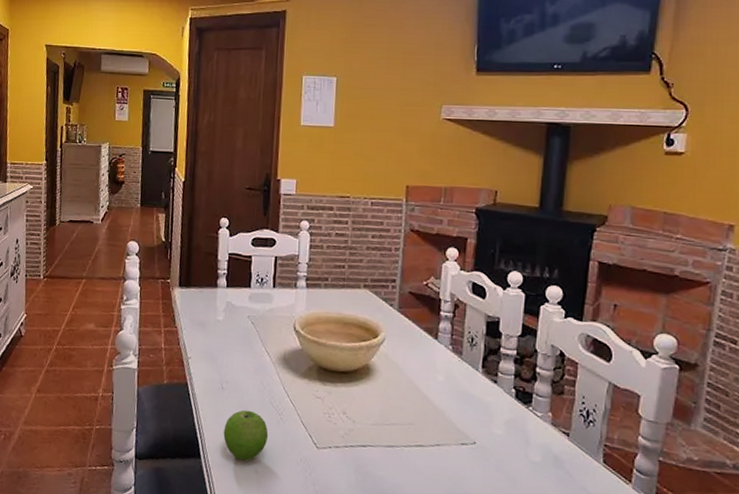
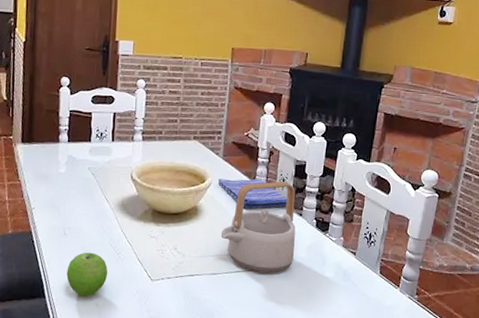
dish towel: none [393,334,478,371] -> present [218,179,287,209]
teapot: none [397,340,489,451] -> present [220,181,296,274]

